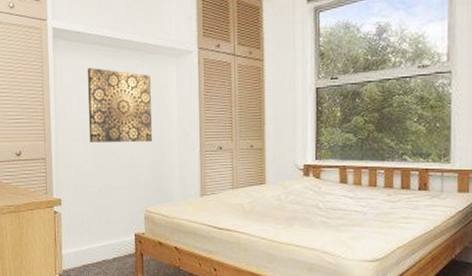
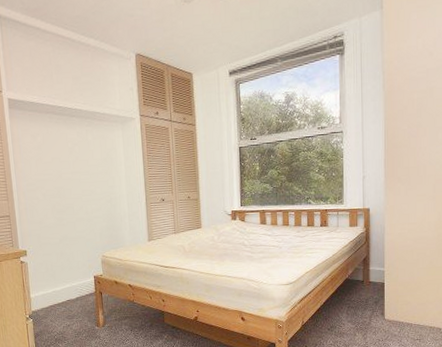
wall art: present [87,67,153,143] -> none [42,133,105,200]

